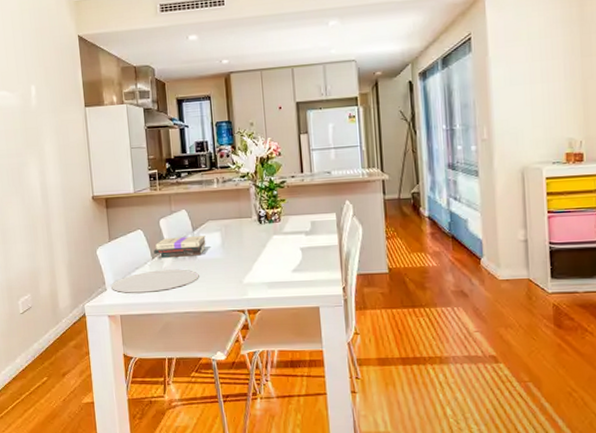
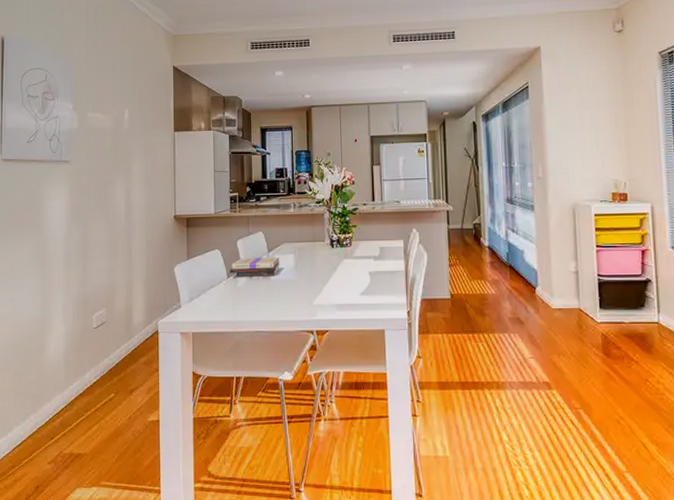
placemat: present [110,269,199,294] -> none [185,289,272,312]

